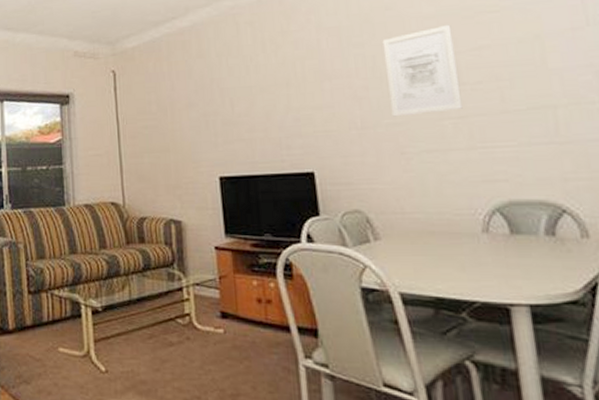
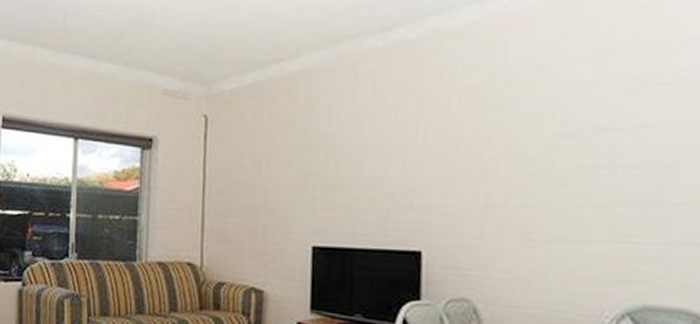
wall art: present [382,24,463,117] -> none [522,94,612,198]

